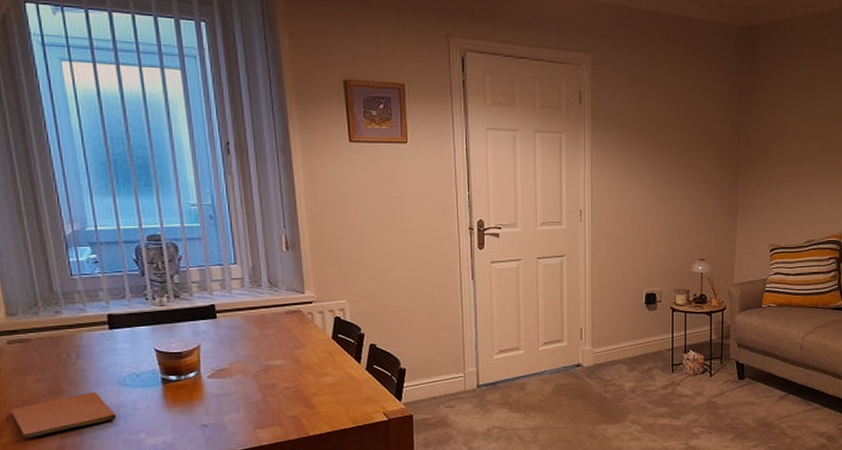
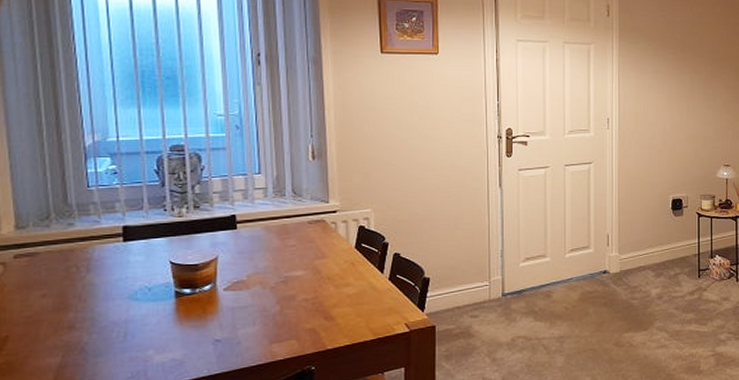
book: present [9,391,117,439] -> none [9,306,125,358]

